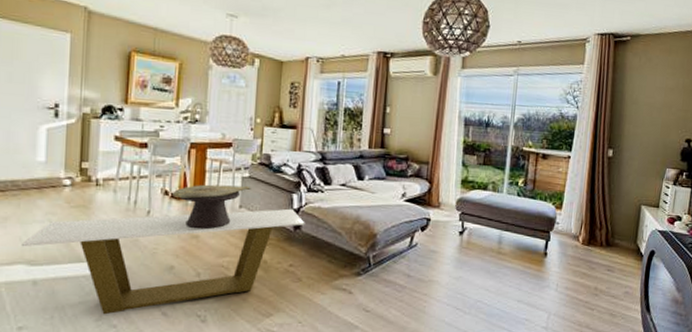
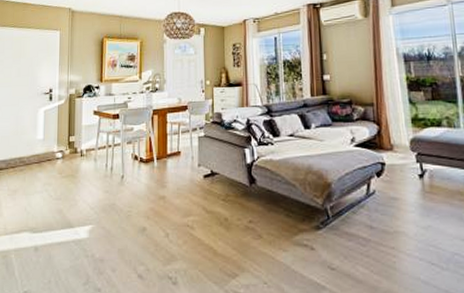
coffee table: present [20,208,305,315] -> none [26,163,260,278]
decorative bowl: present [172,184,251,230] -> none [141,144,207,190]

